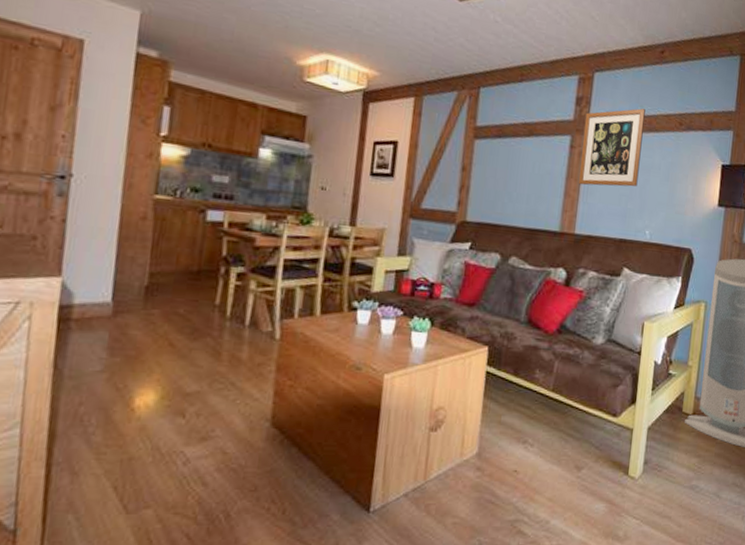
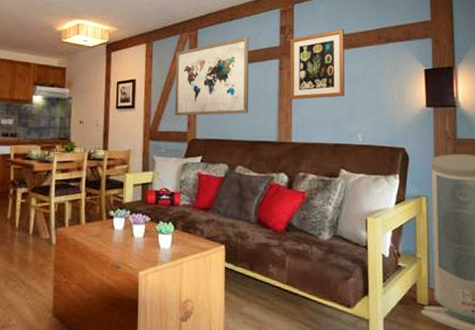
wall art: none [443,103,540,197] -> present [175,36,249,116]

